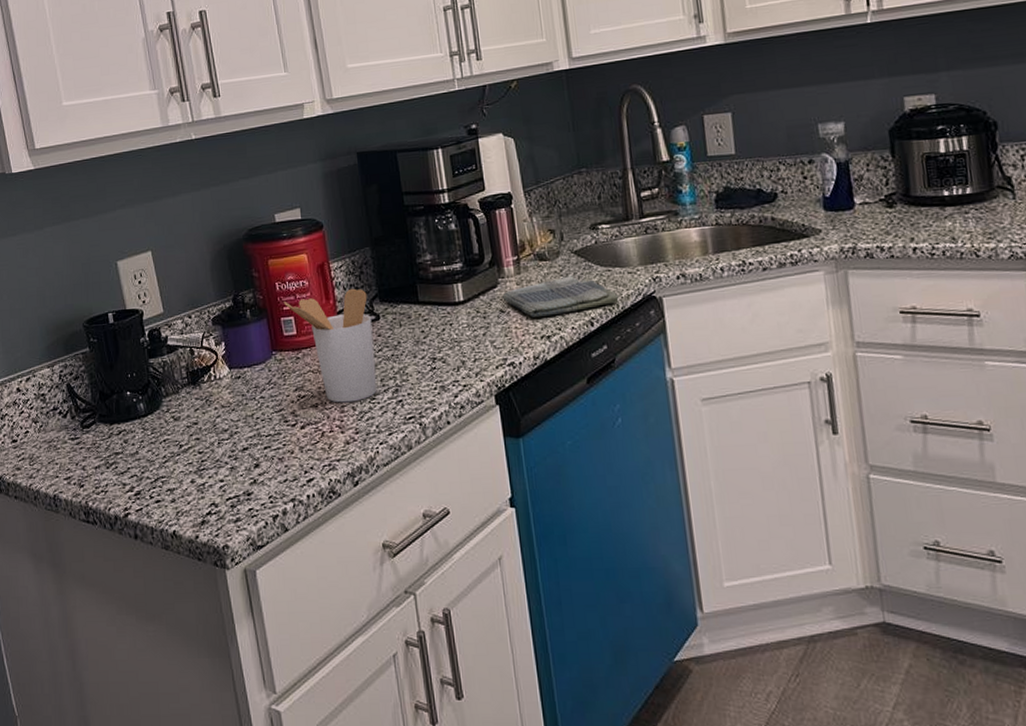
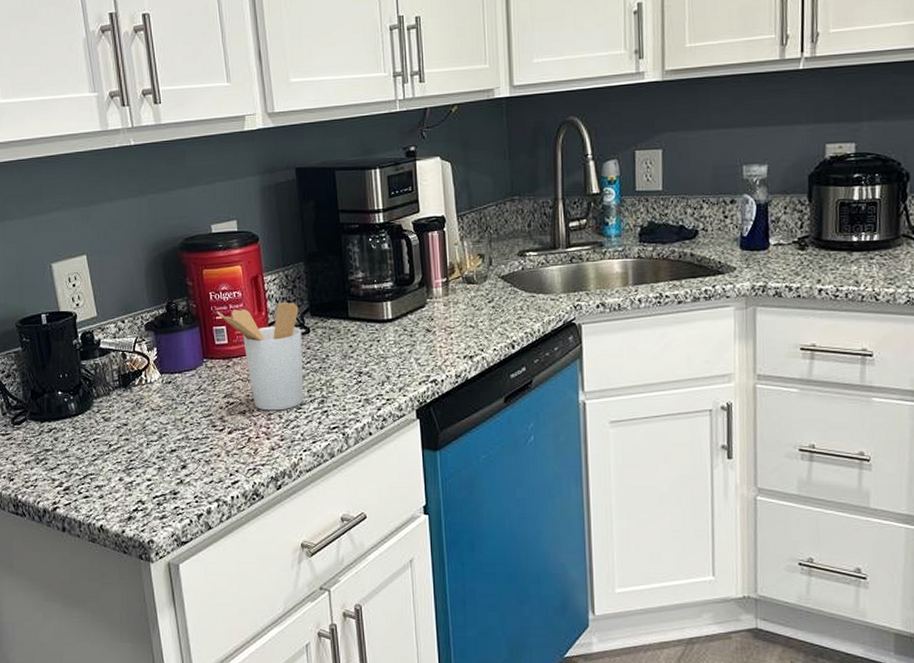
dish towel: present [502,276,619,317] -> none [429,300,540,338]

